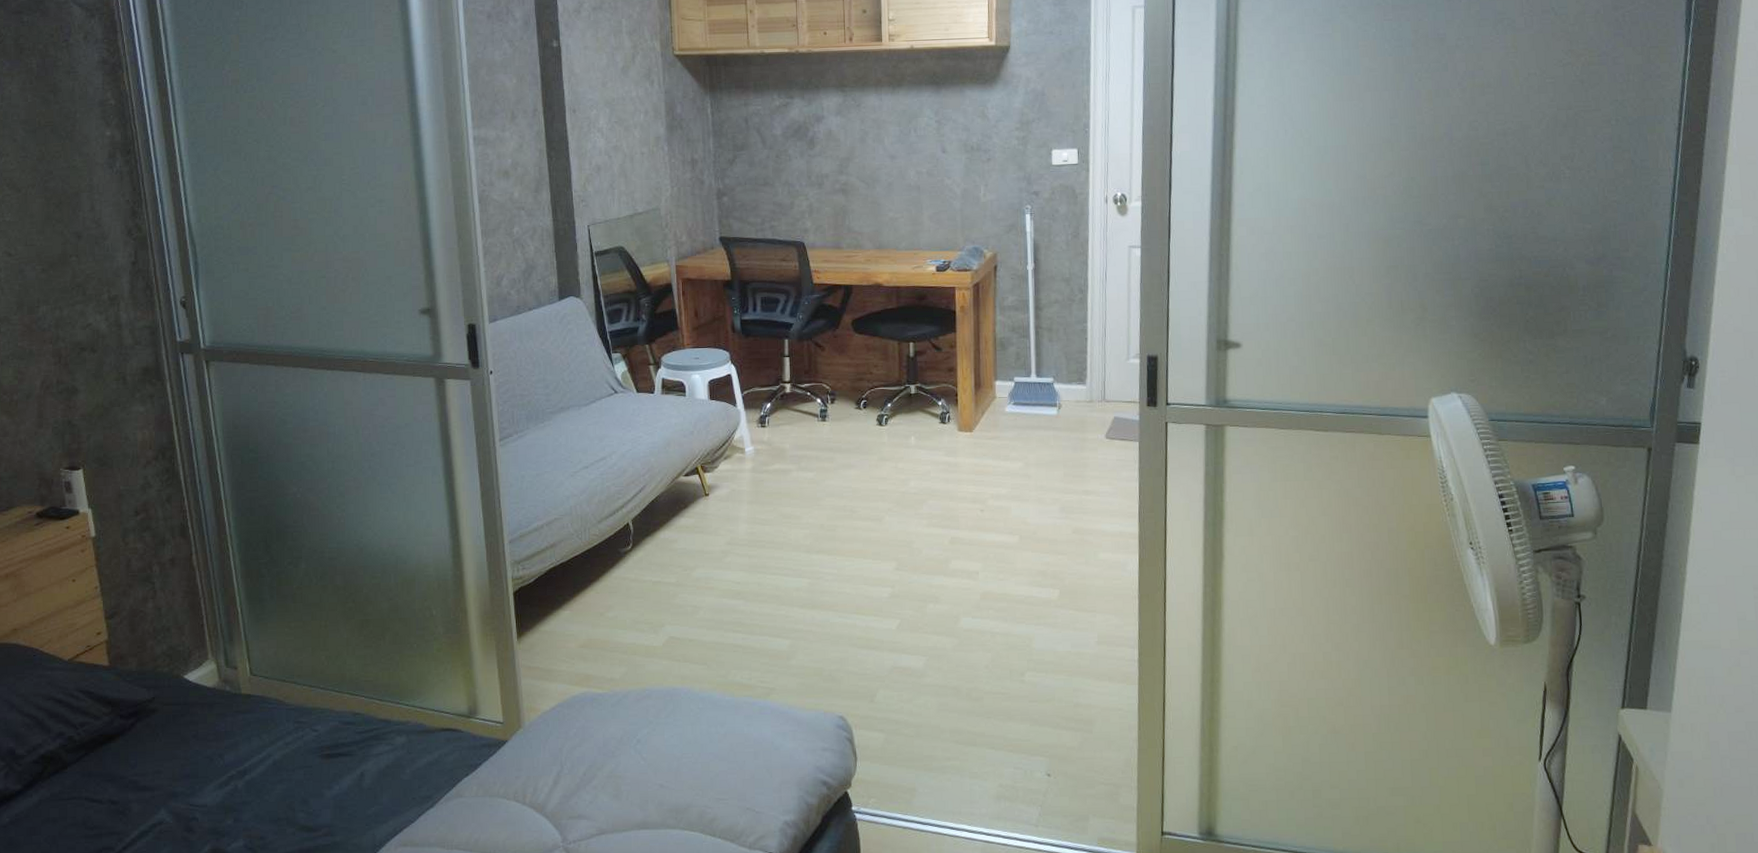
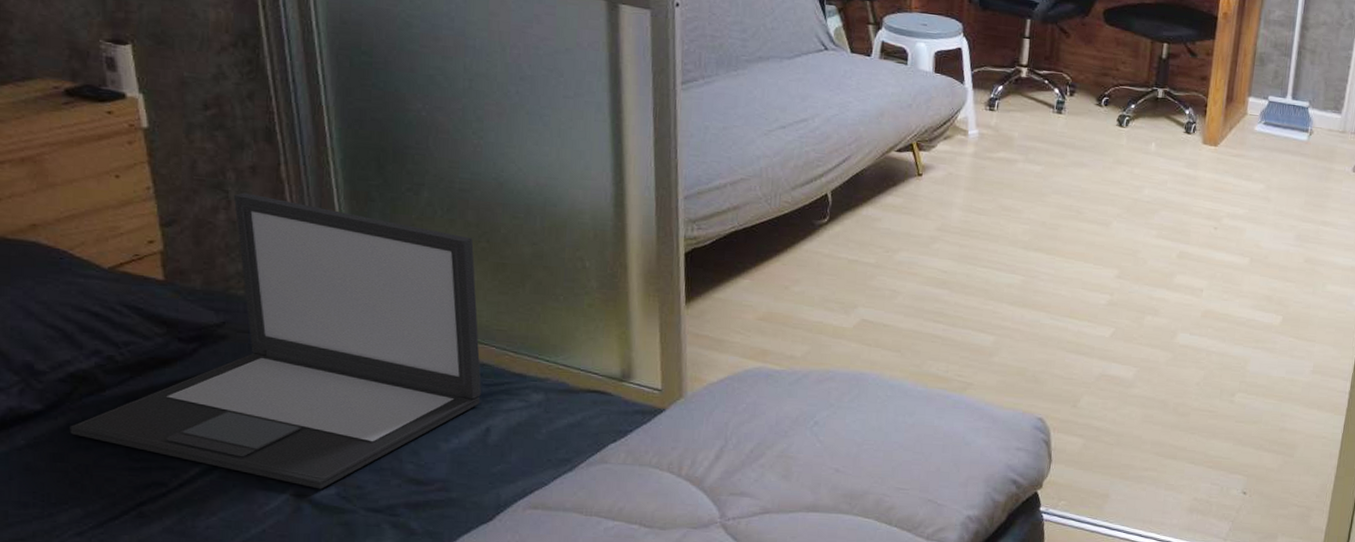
laptop: none [41,582,355,843] -> present [69,192,481,489]

